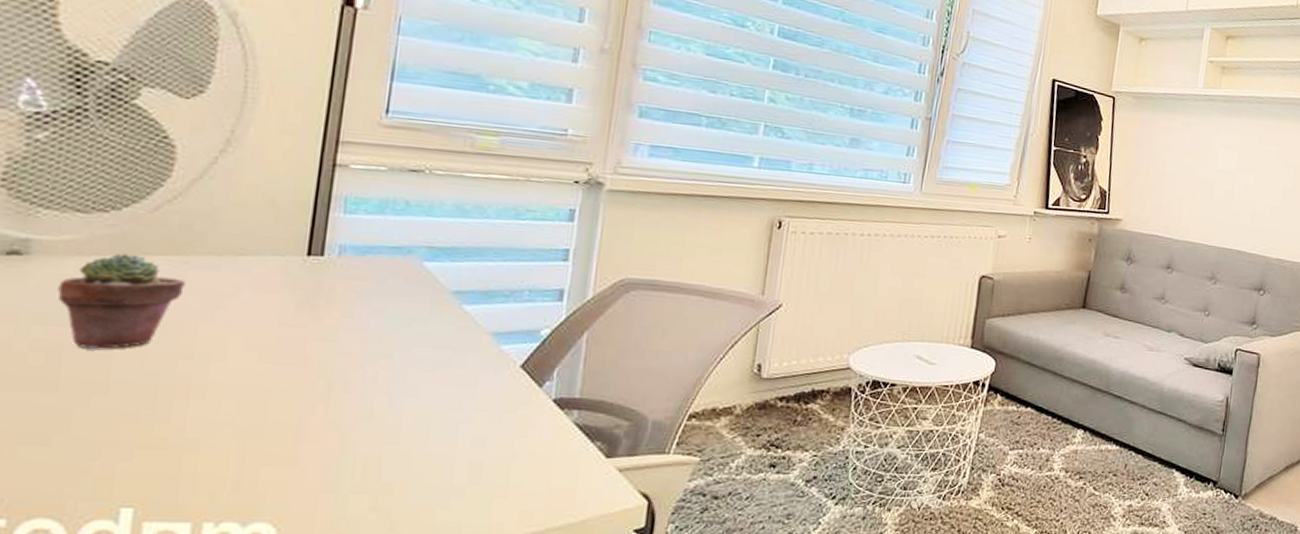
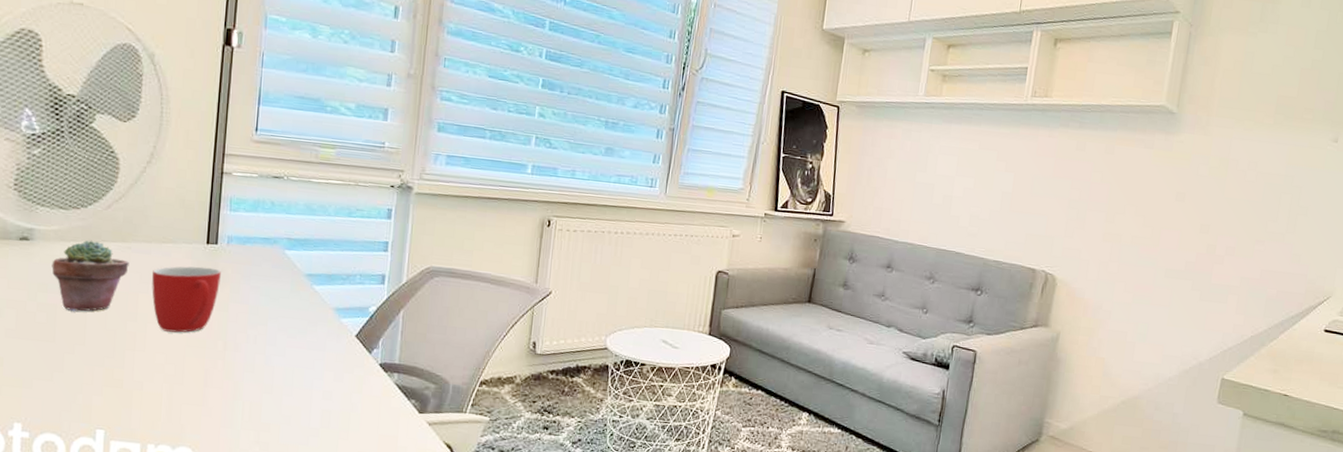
mug: none [219,284,328,372] -> present [152,266,221,333]

